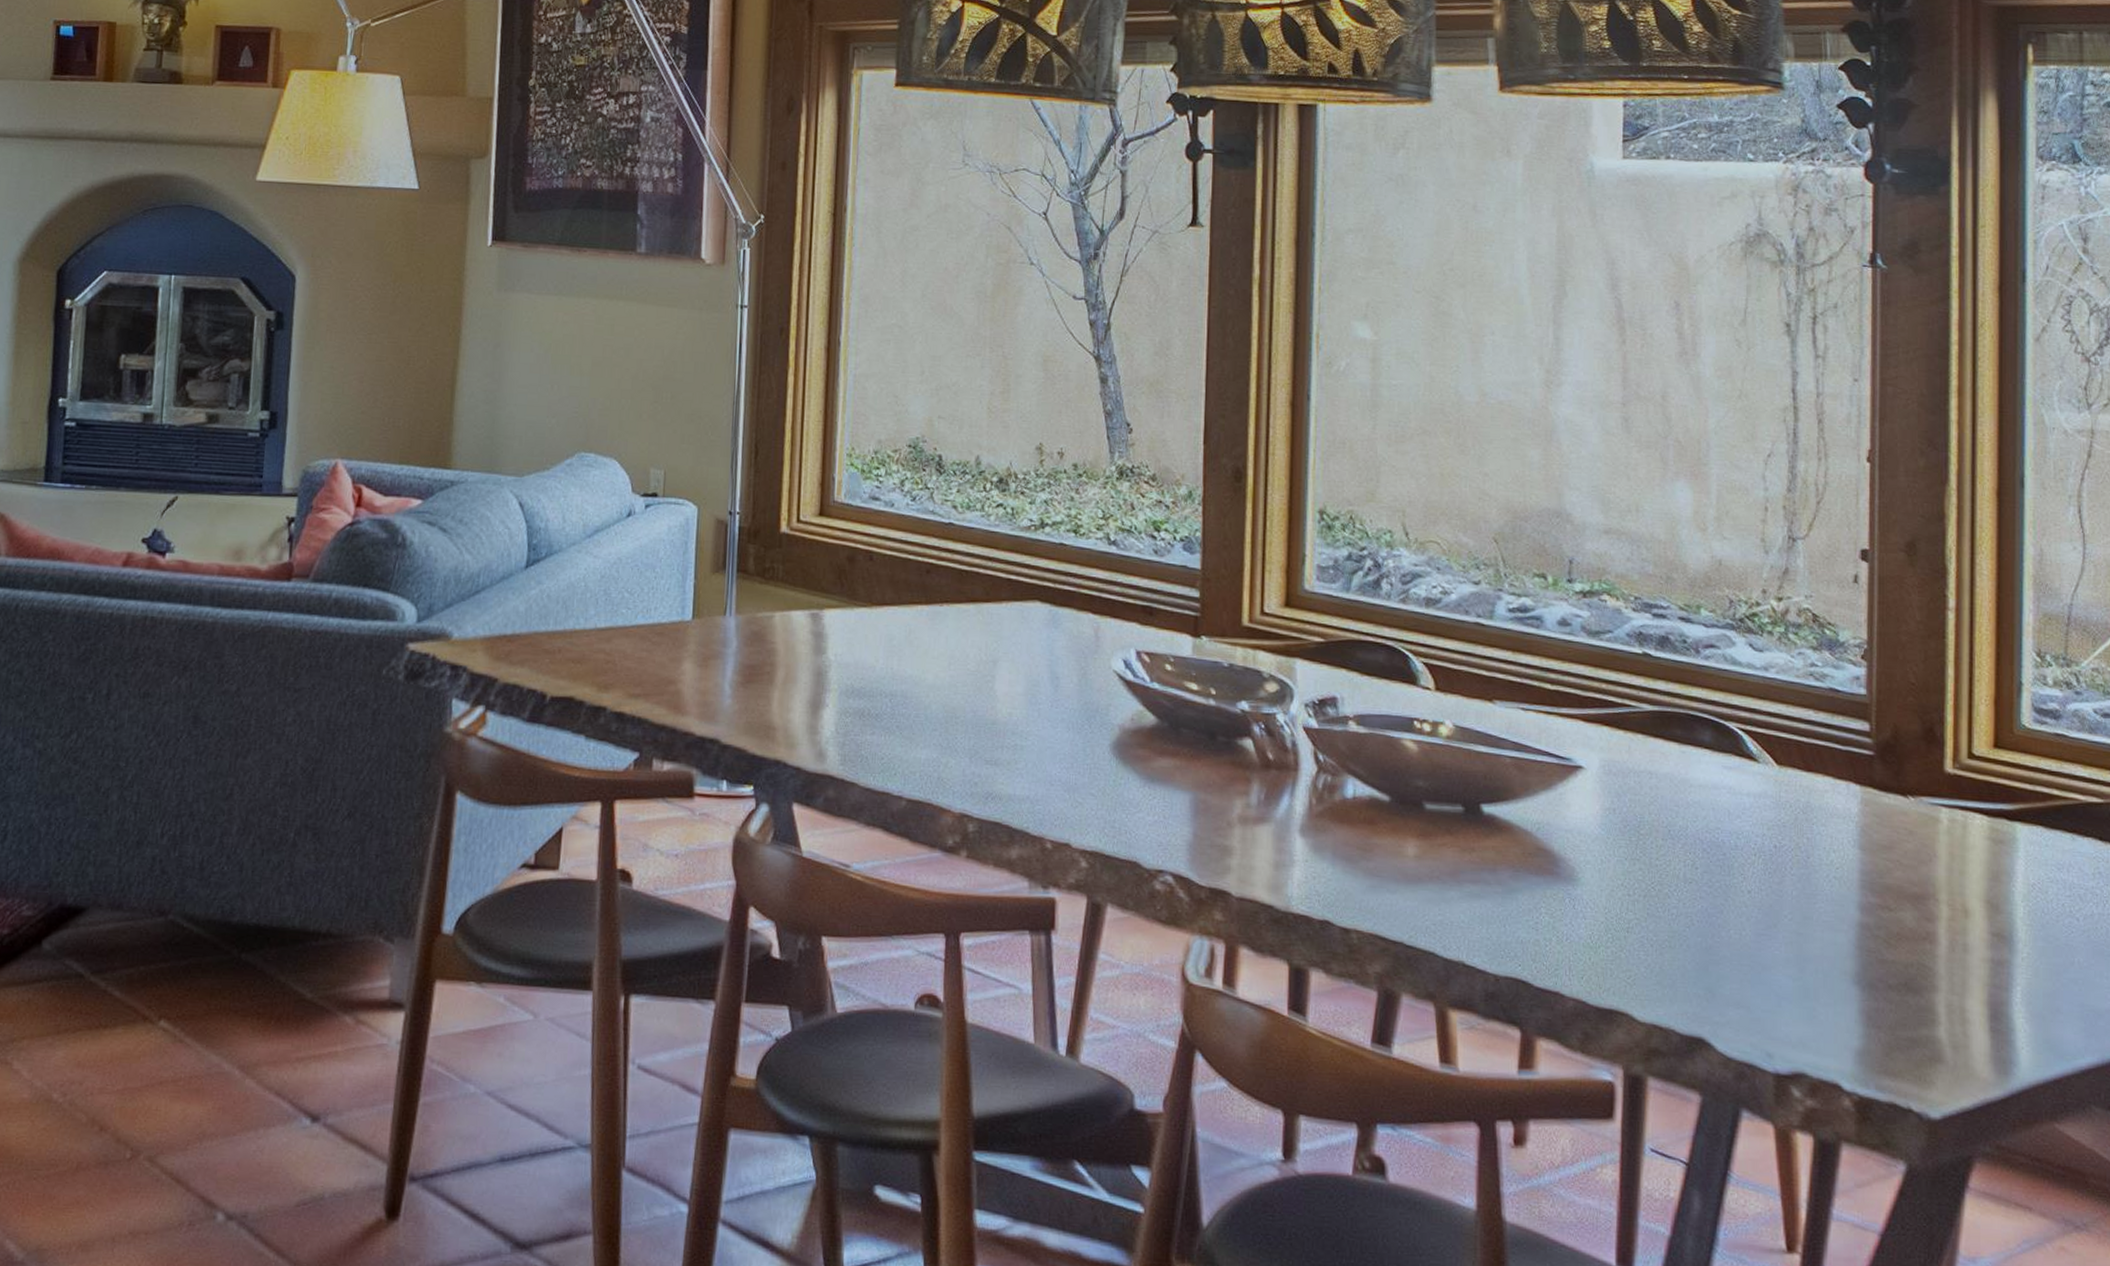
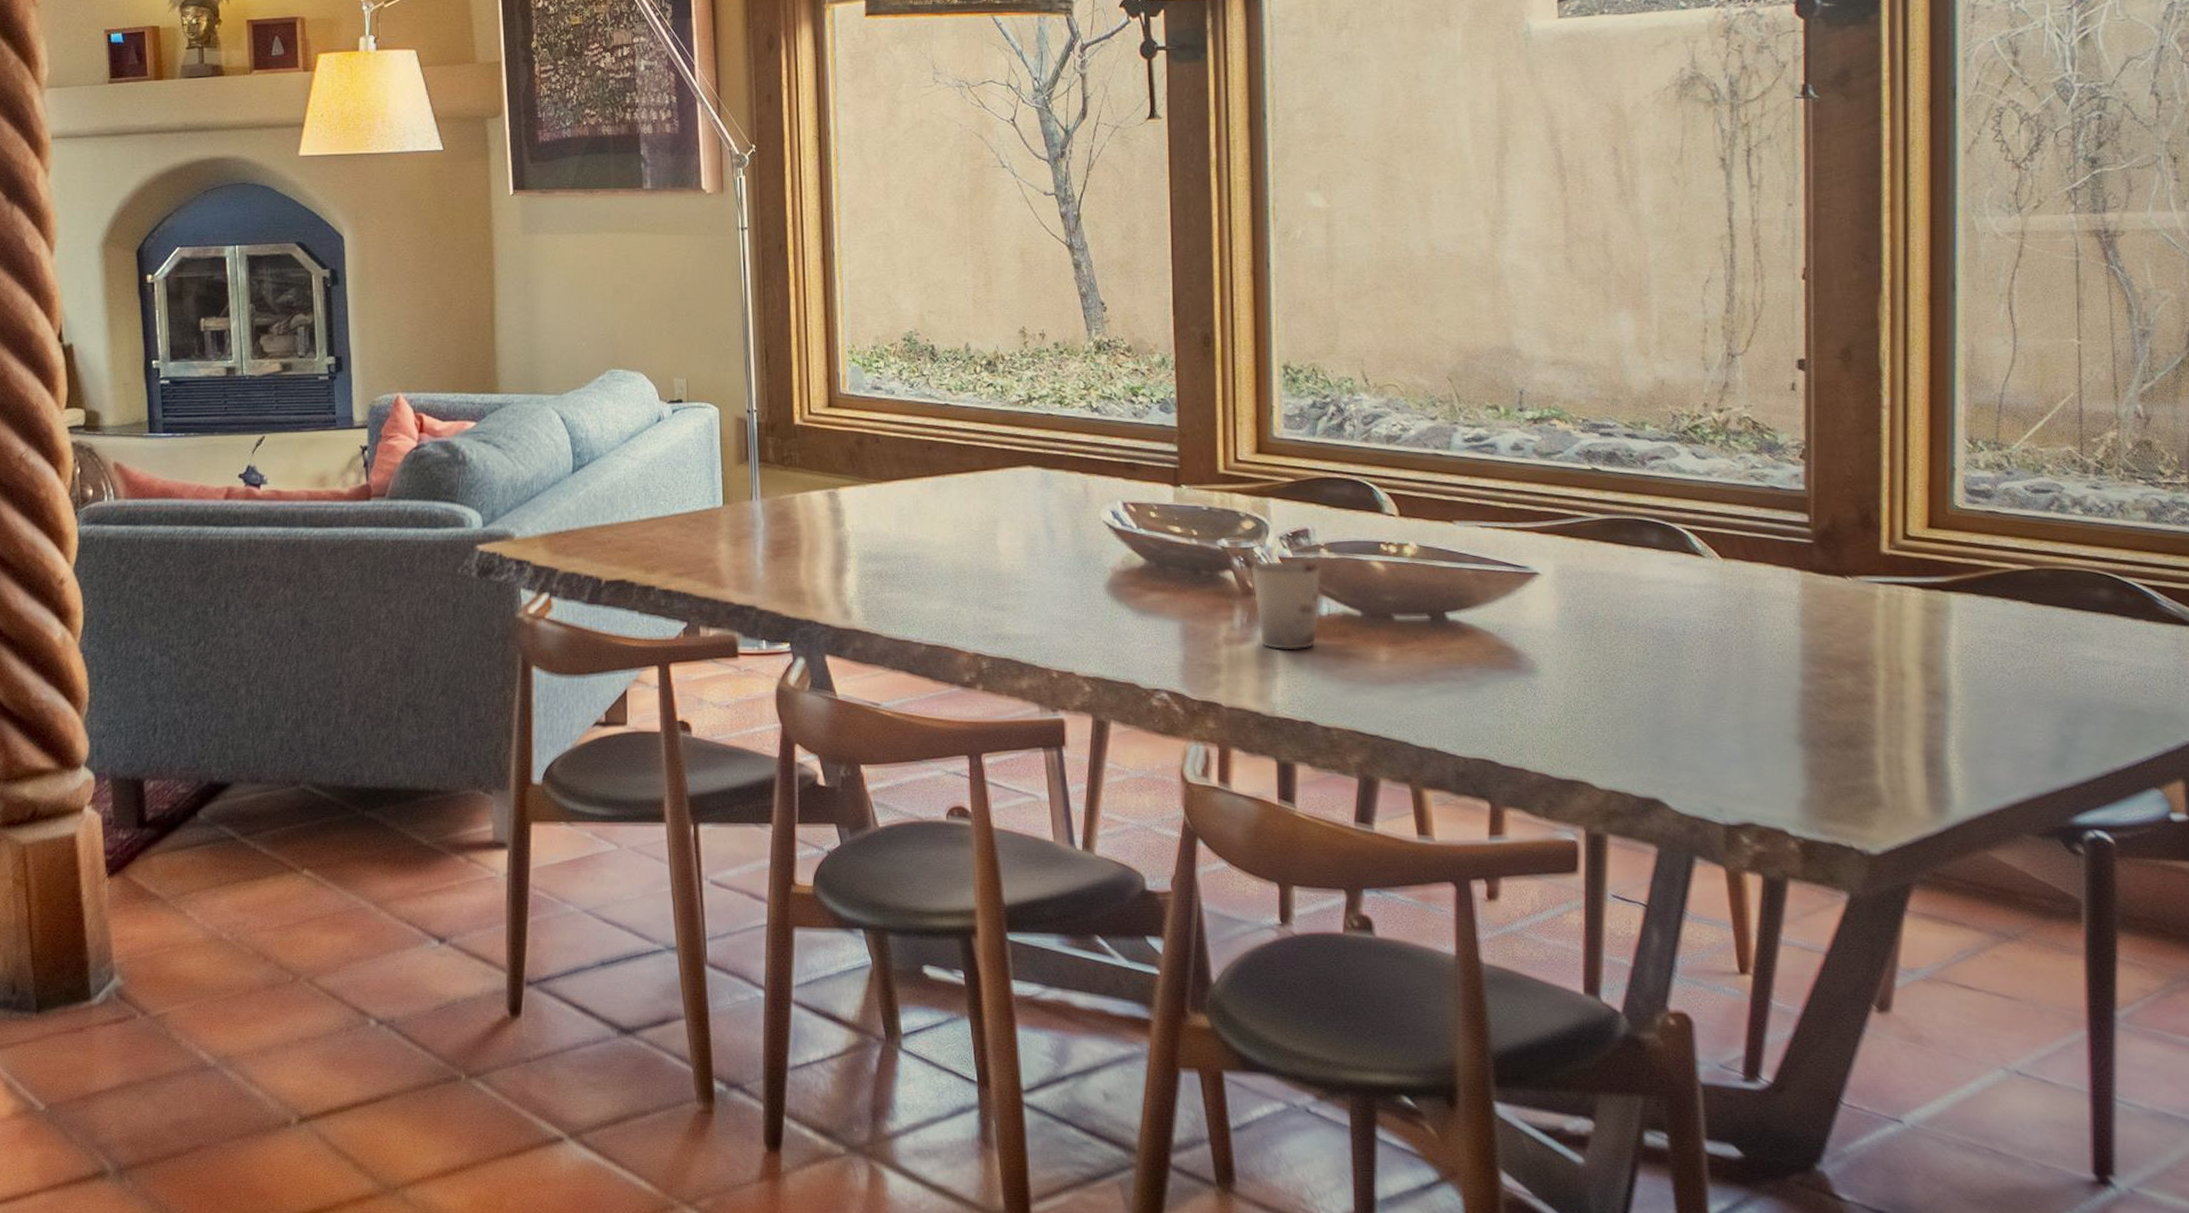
cup: none [1271,730,1349,836] -> present [1250,560,1322,651]

